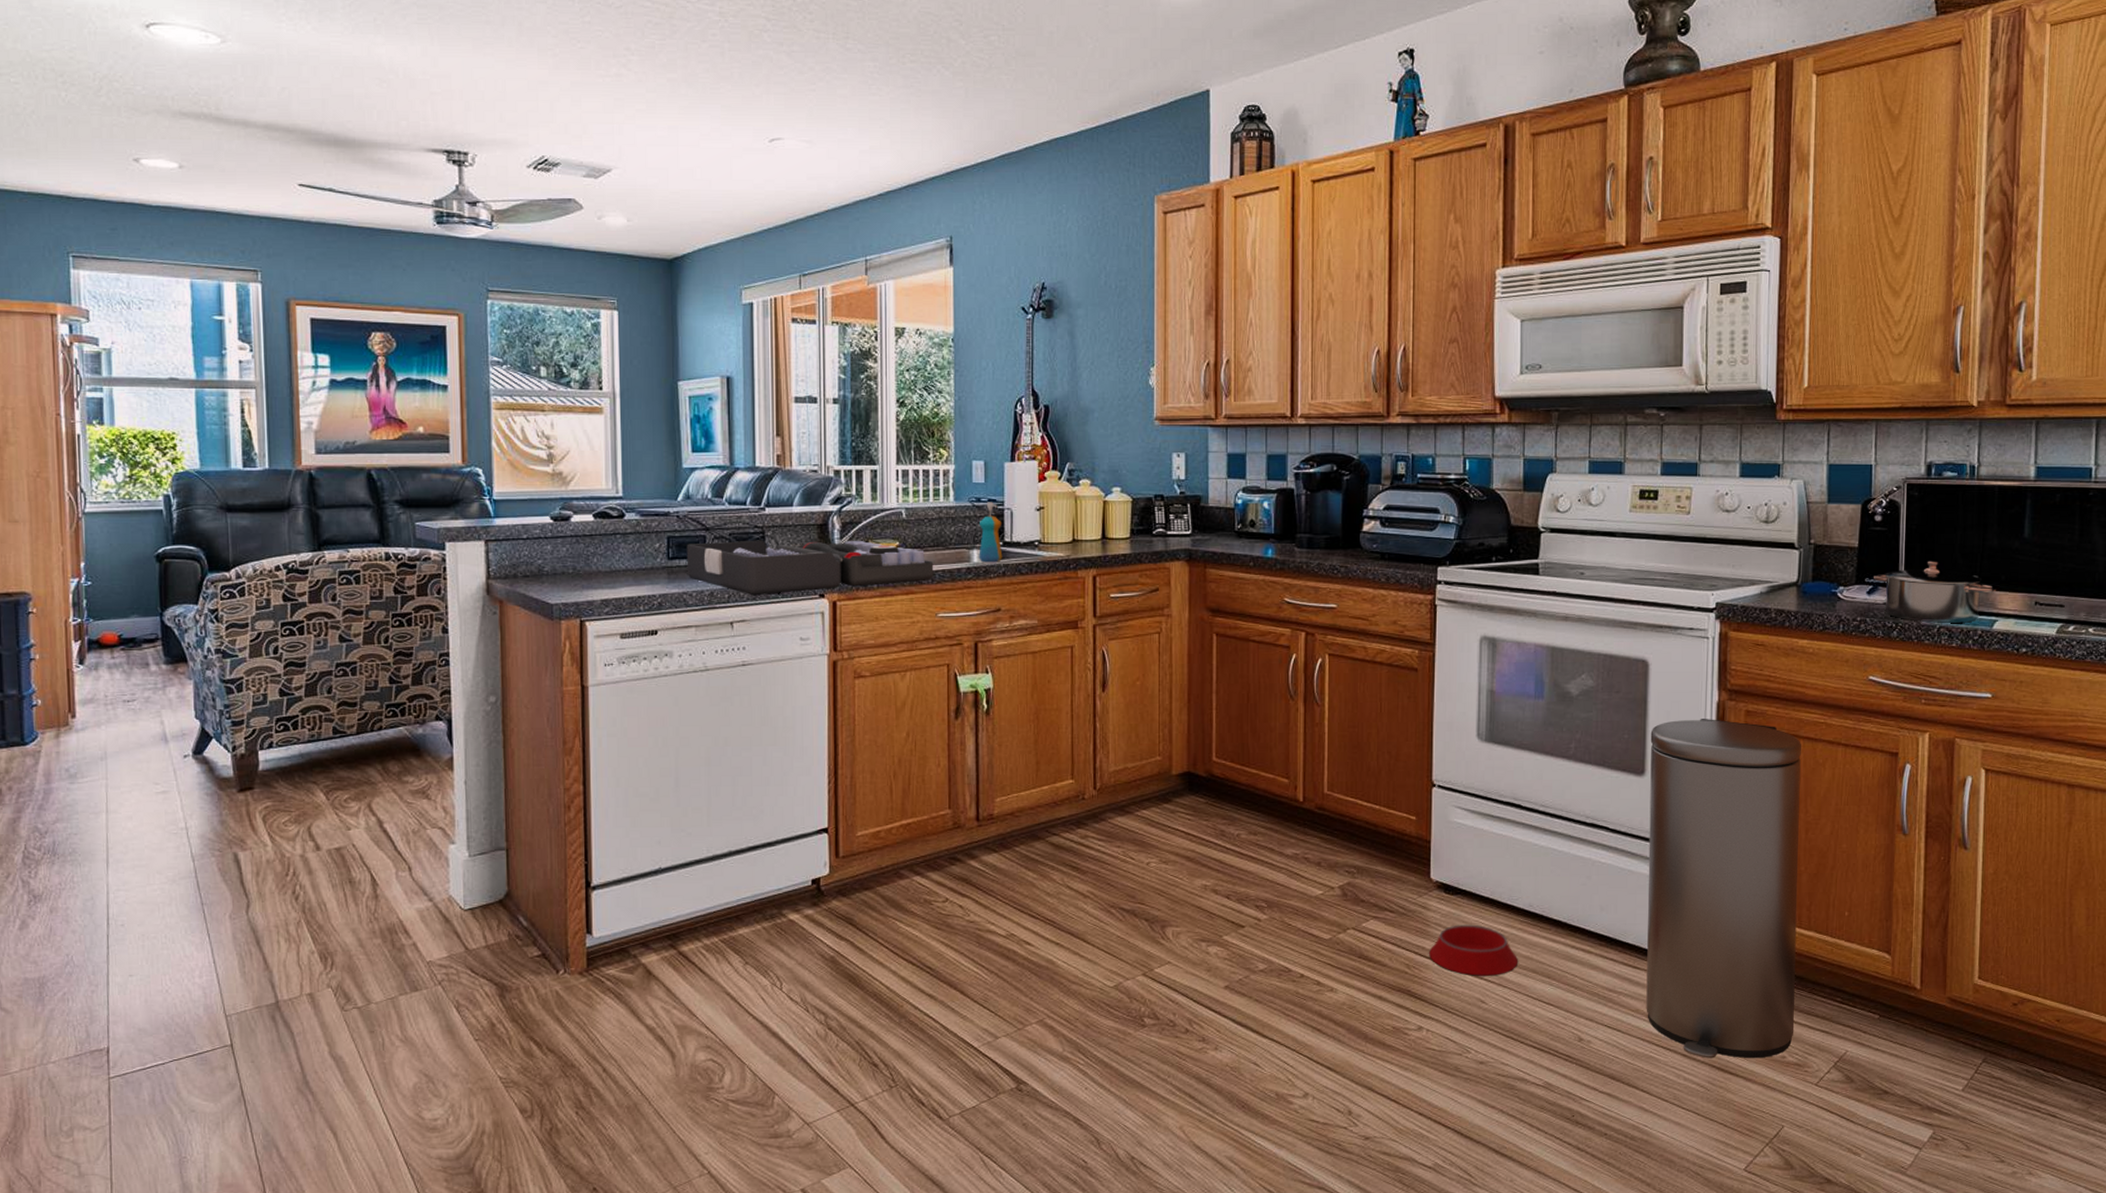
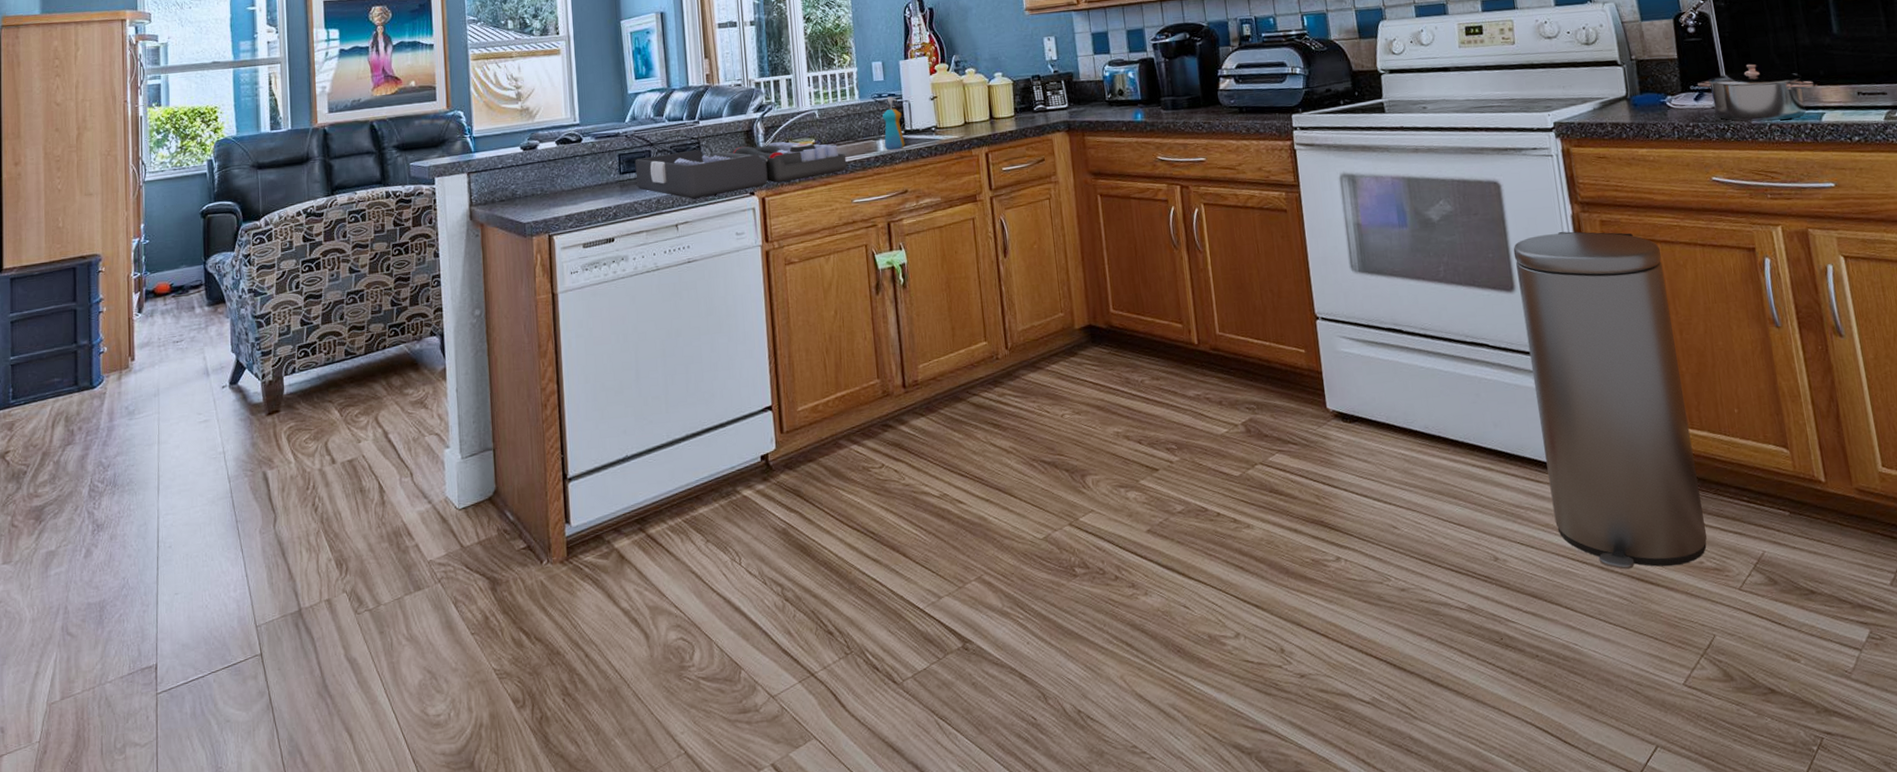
pet bowl: present [1429,924,1519,976] -> none [1336,450,1423,502]

